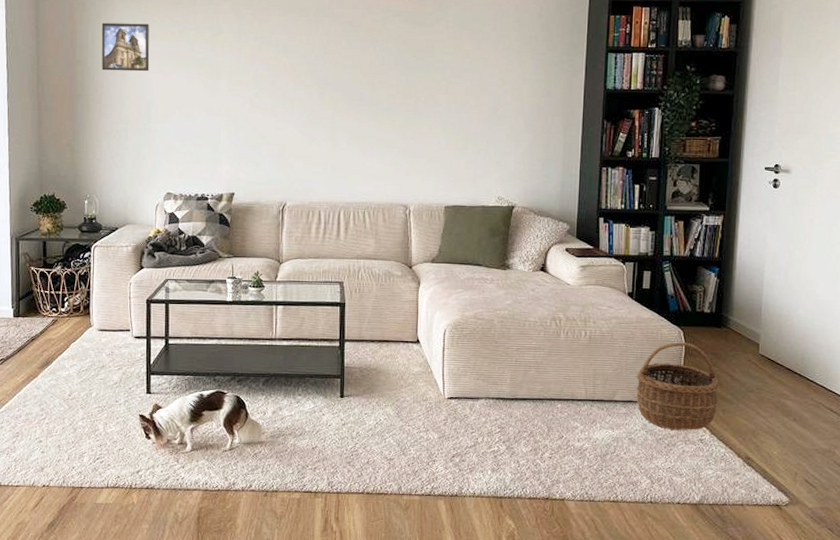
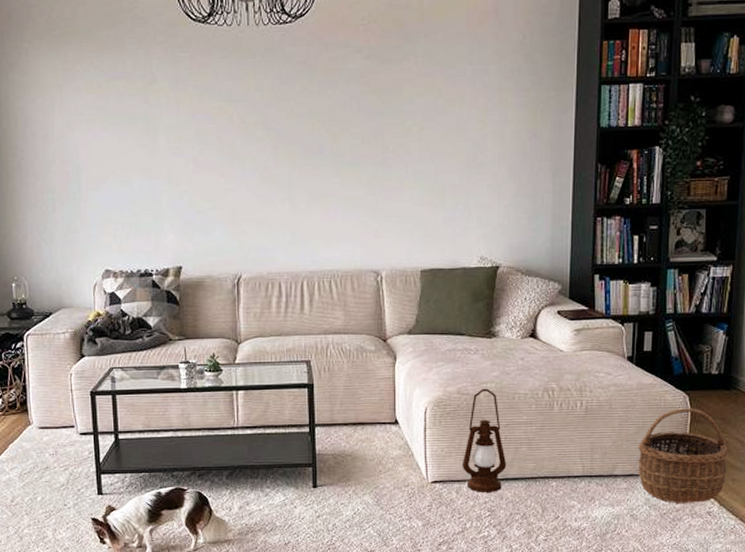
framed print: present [101,22,150,72] -> none [15,74,75,132]
lantern: none [475,314,517,410] -> present [461,388,507,492]

